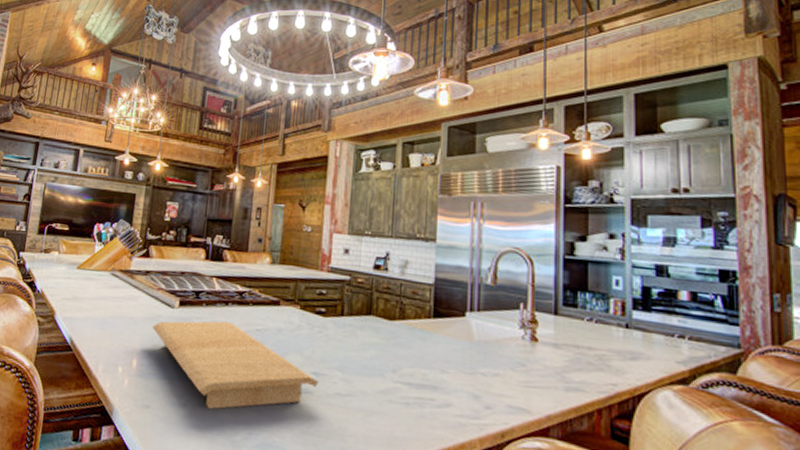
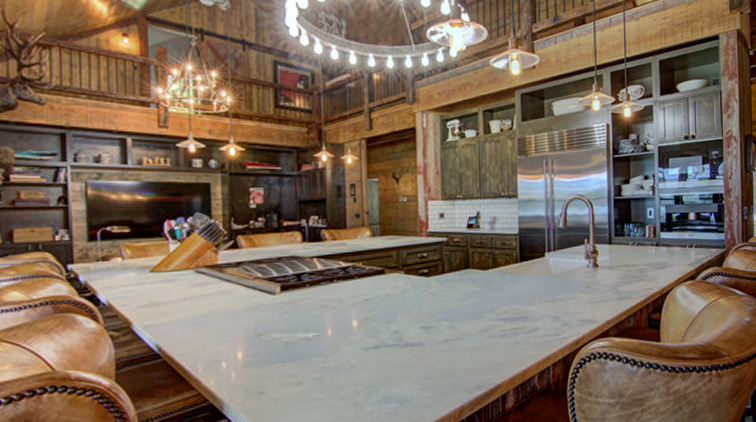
cutting board: present [152,321,319,409] -> none [253,297,429,380]

